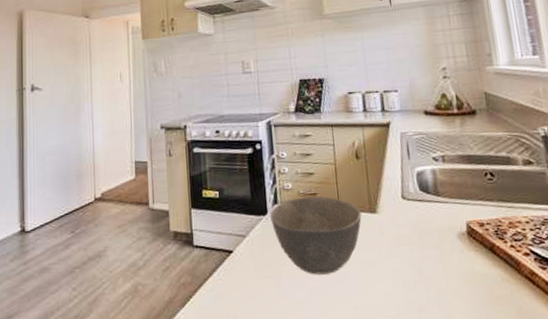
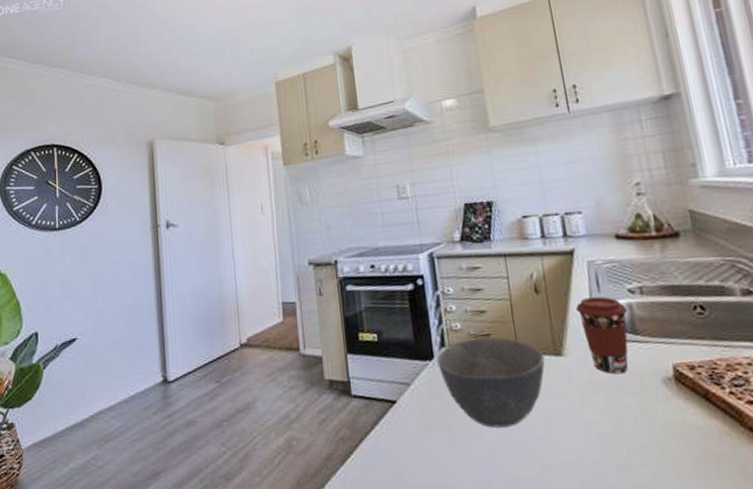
coffee cup: none [390,163,431,230] -> present [576,296,629,374]

